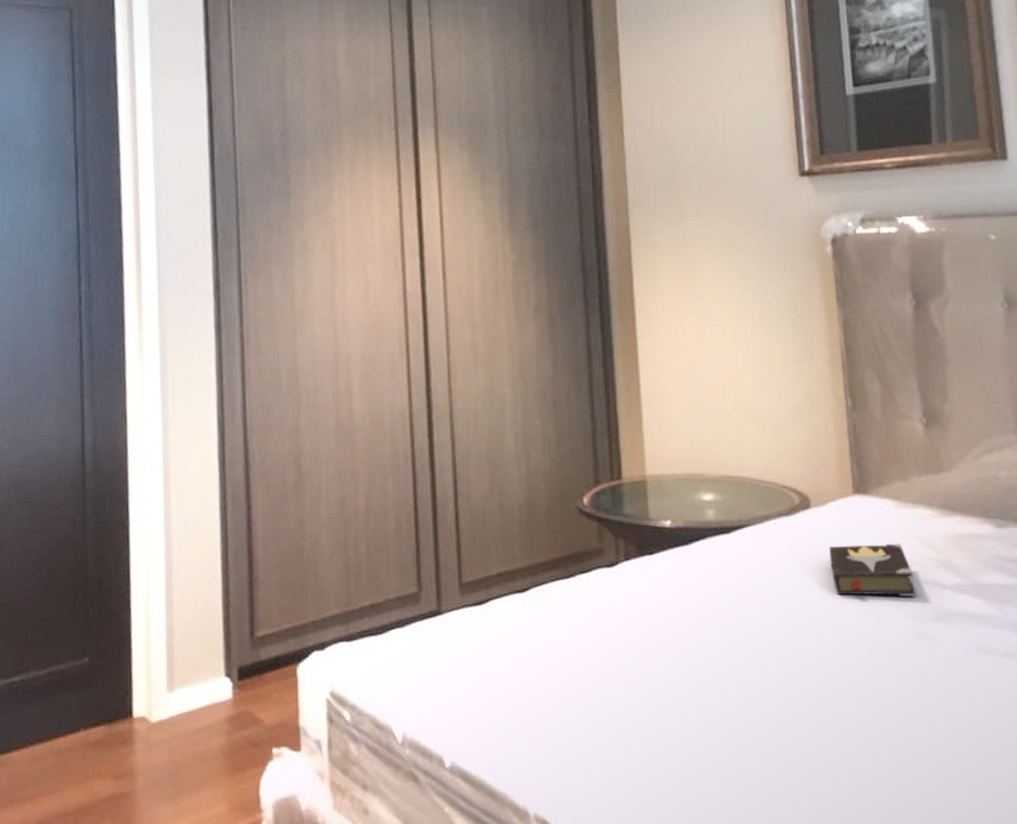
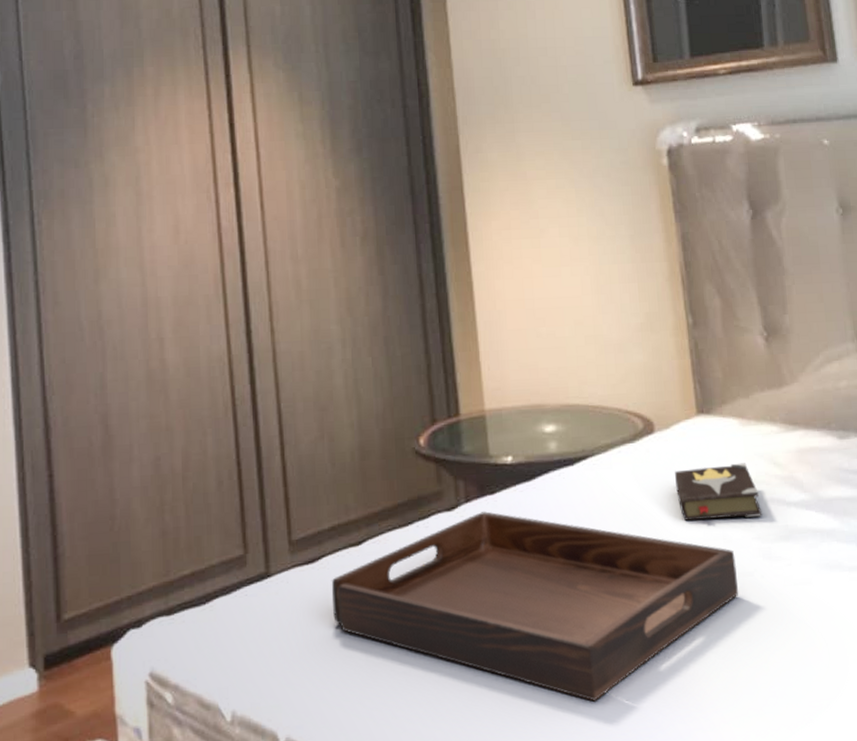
serving tray: none [497,570,890,758] -> present [331,511,739,702]

